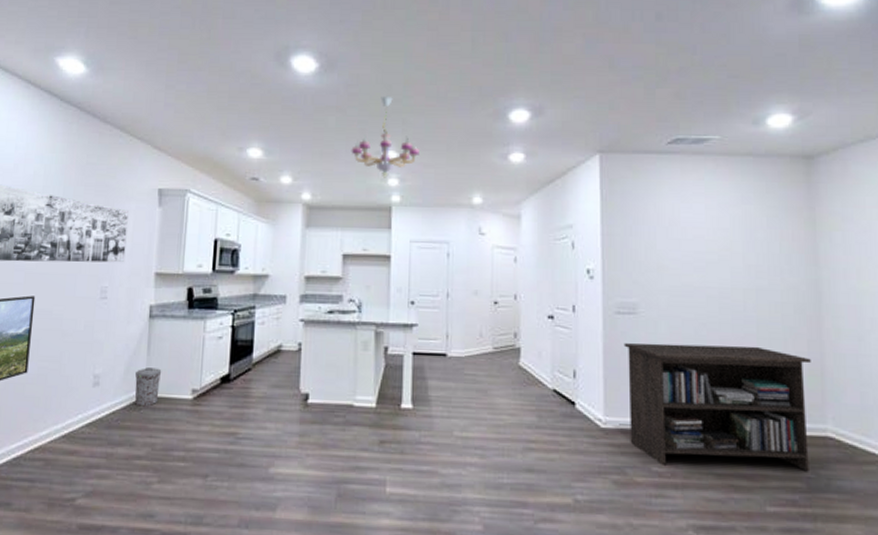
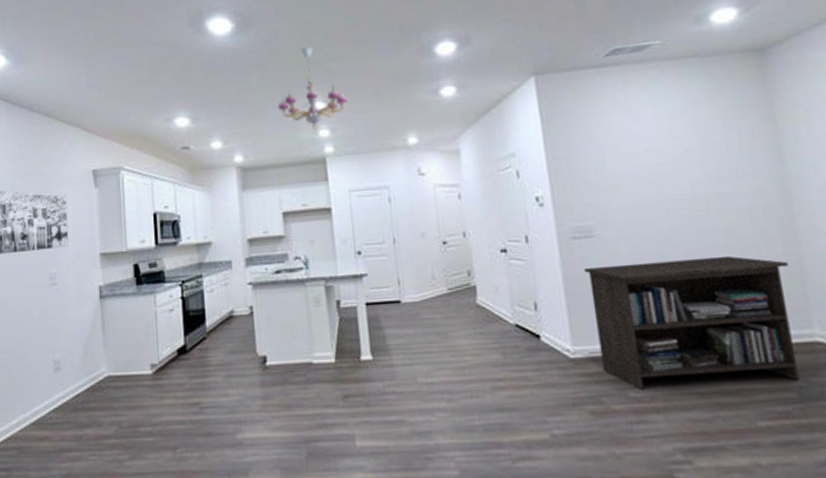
trash can: present [134,367,162,407] -> none [94,347,120,387]

